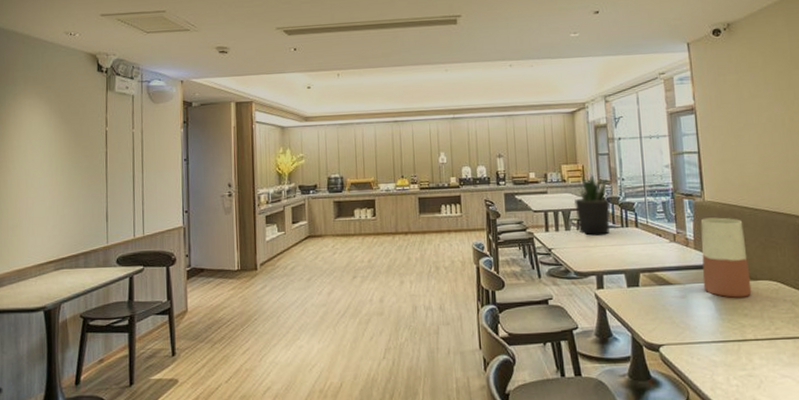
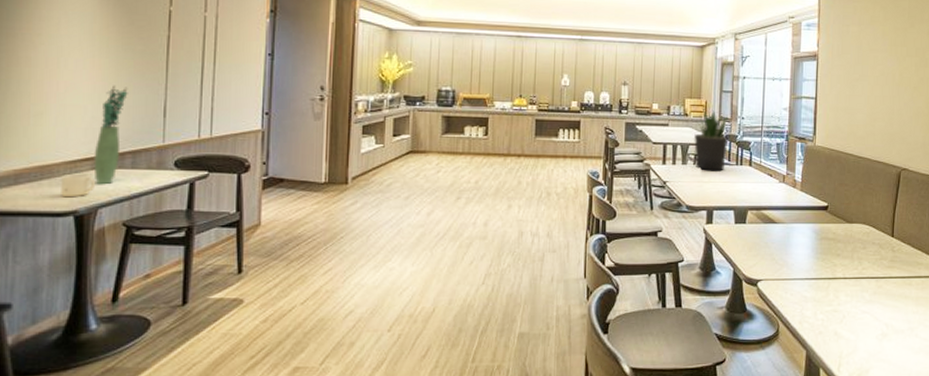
mug: none [33,274,59,296] -> present [61,173,96,198]
vase: none [56,197,79,283] -> present [93,85,128,185]
vase: present [700,217,752,298] -> none [804,162,847,239]

